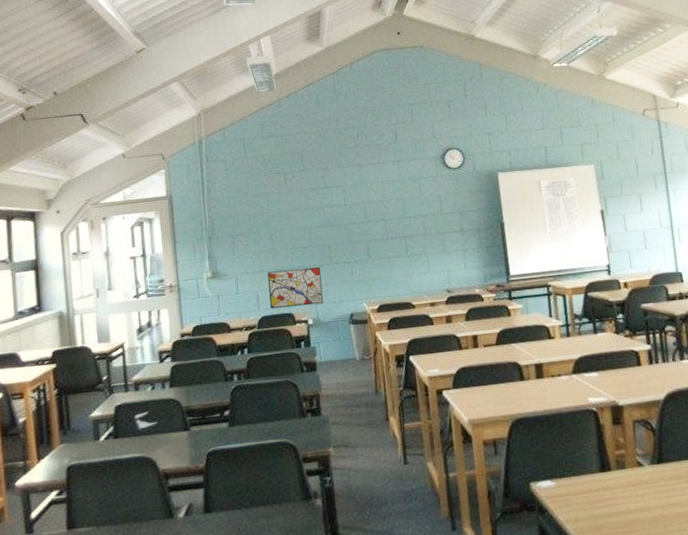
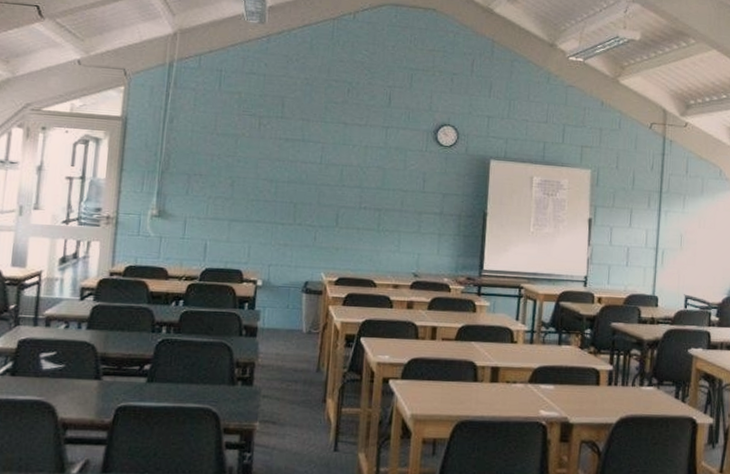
wall art: present [268,266,324,309] -> none [217,221,281,266]

